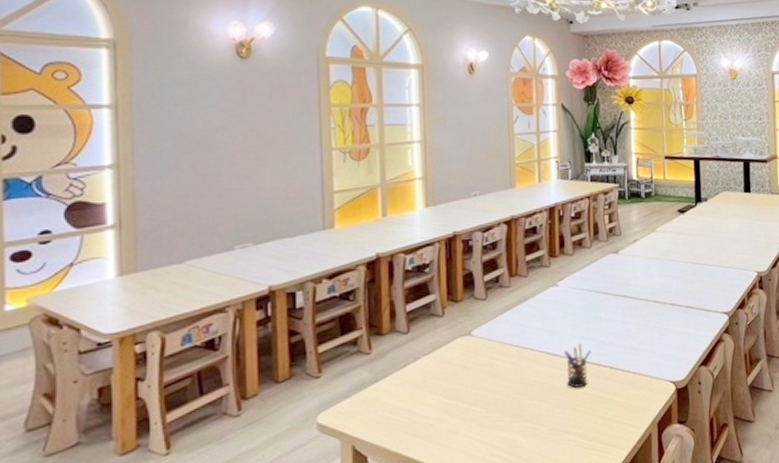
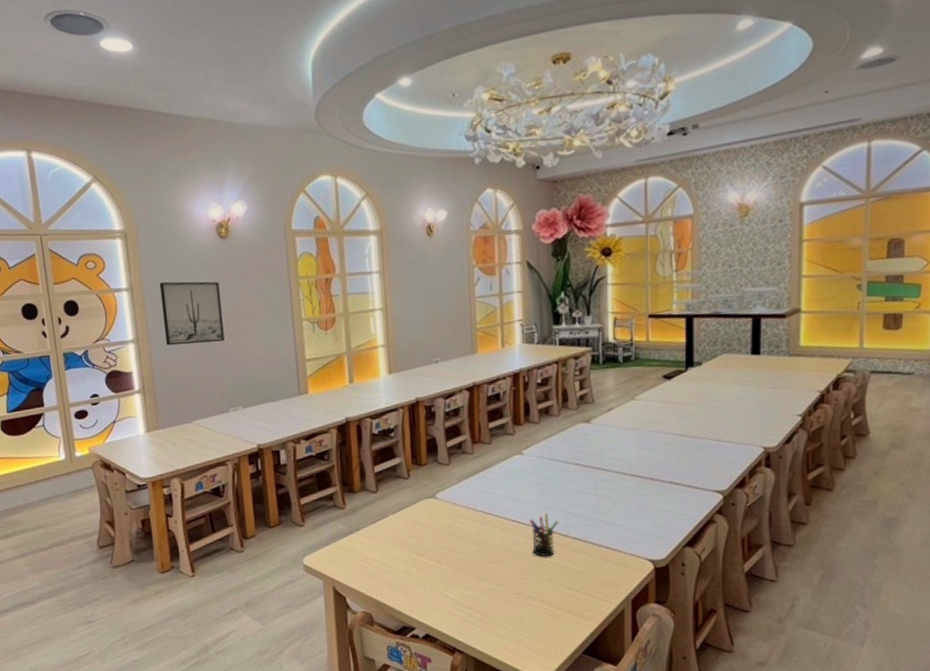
wall art: none [155,100,236,173] -> present [159,281,224,346]

